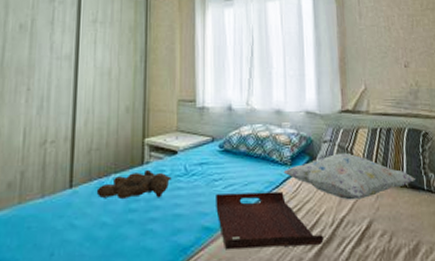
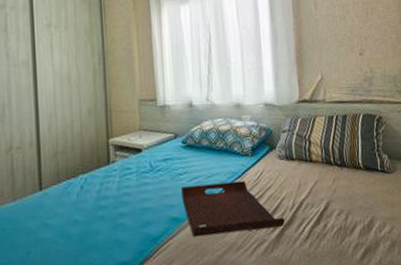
teddy bear: present [96,169,172,198] -> none [66,168,138,198]
decorative pillow: present [283,152,415,200] -> none [245,140,370,185]

